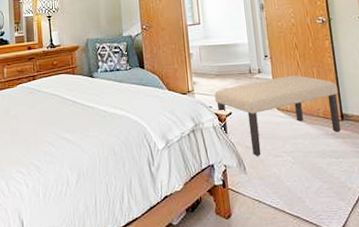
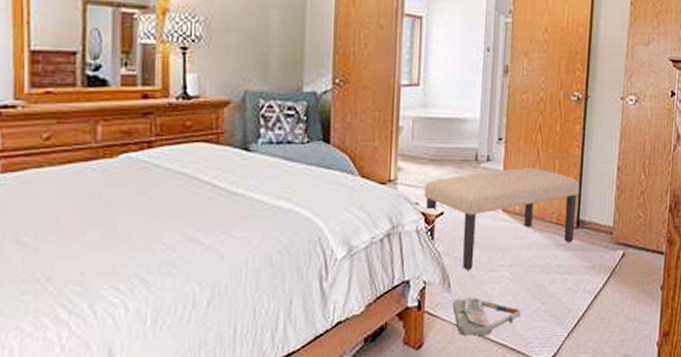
bag: none [250,177,308,209] -> present [453,297,521,336]

